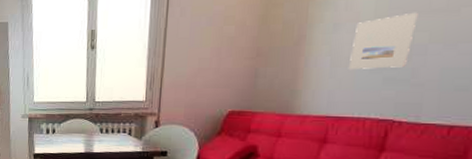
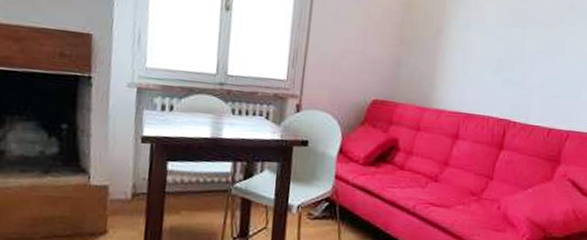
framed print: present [349,12,418,69] -> none [477,22,528,71]

